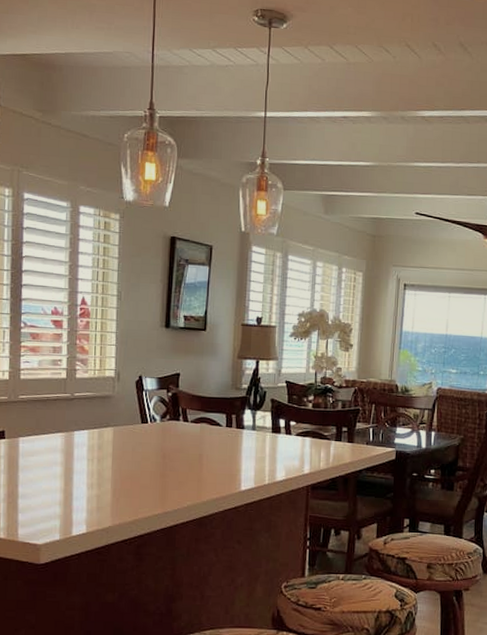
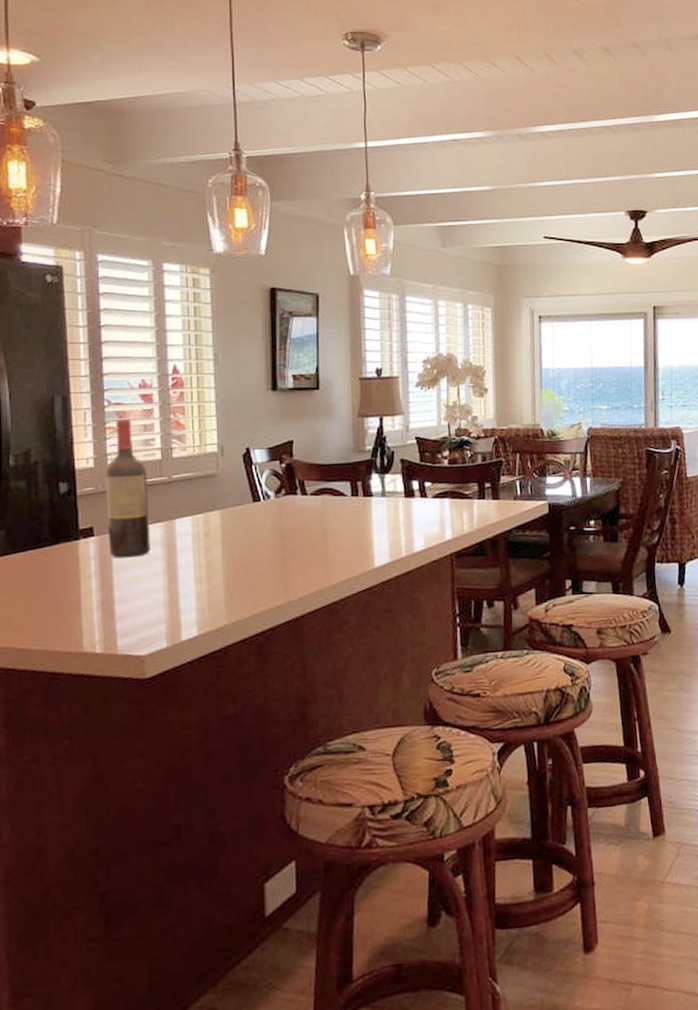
wine bottle: none [16,339,54,461] -> present [105,418,151,558]

